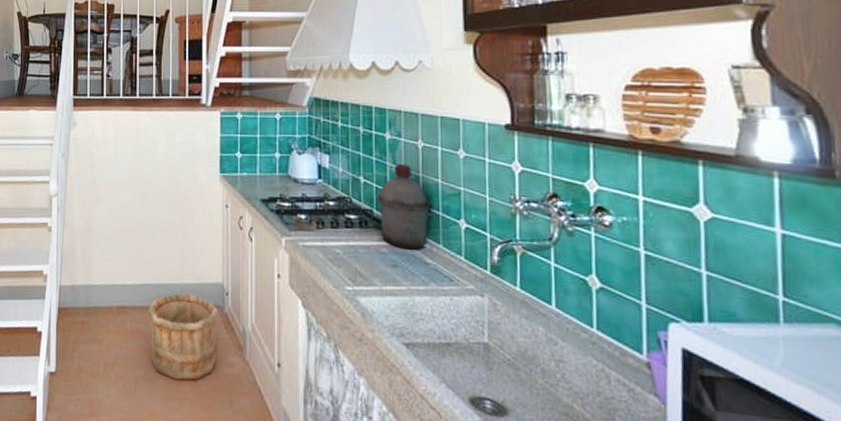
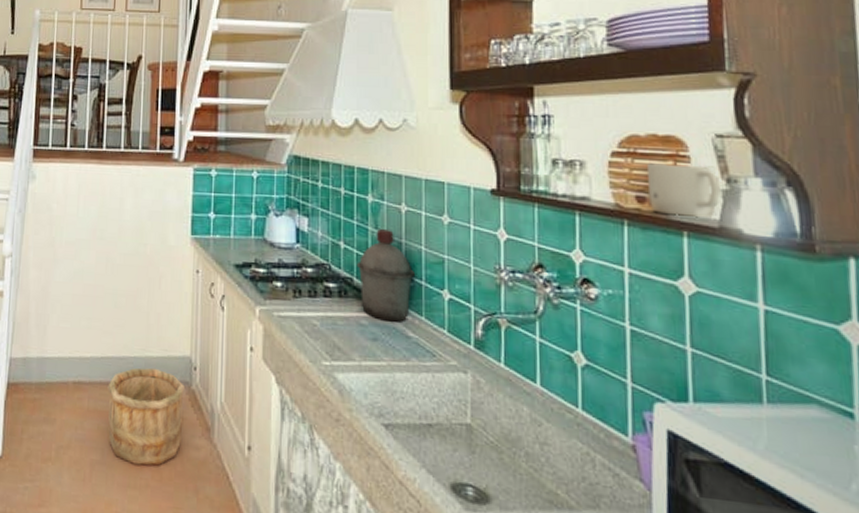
mug: none [660,95,737,146] -> present [646,163,721,217]

